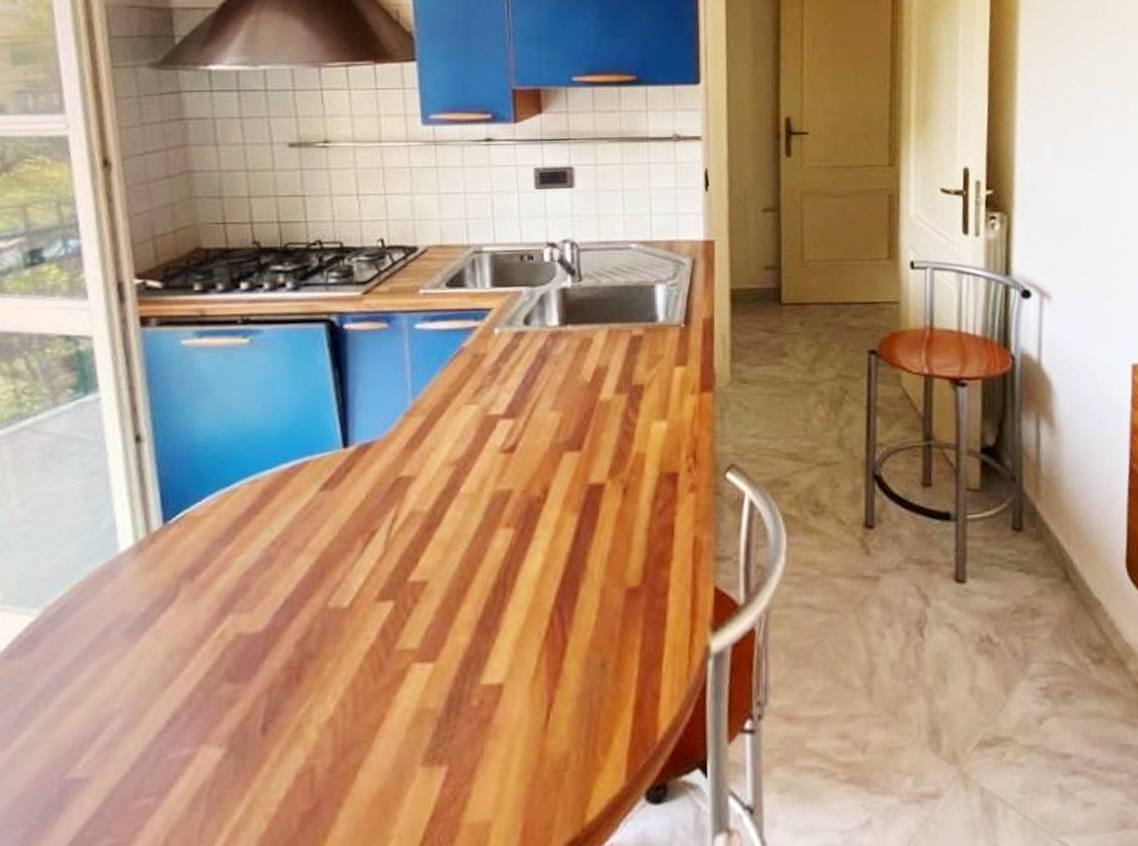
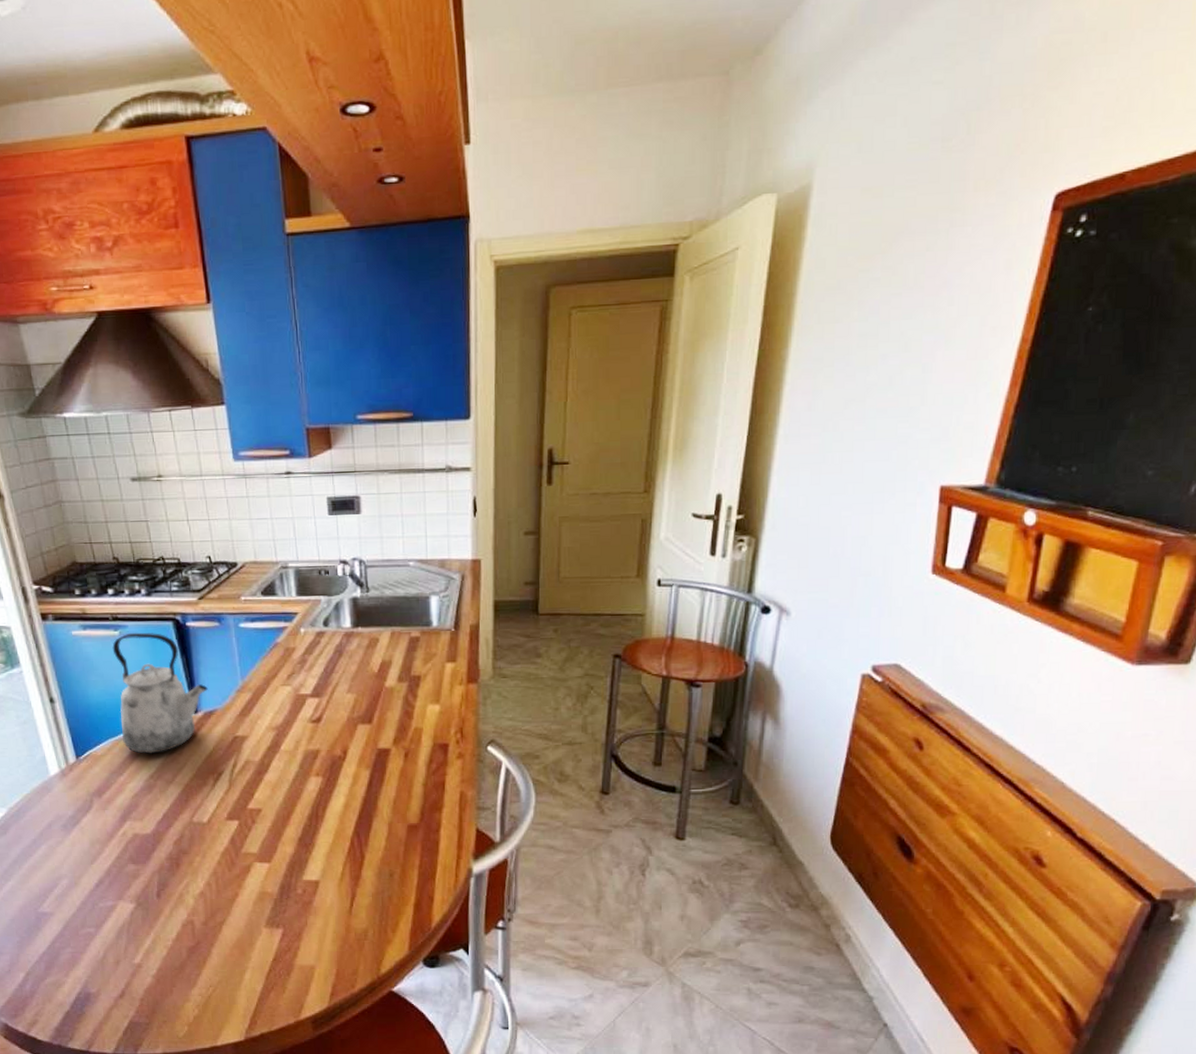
kettle: none [236,339,366,511] -> present [112,632,208,754]

